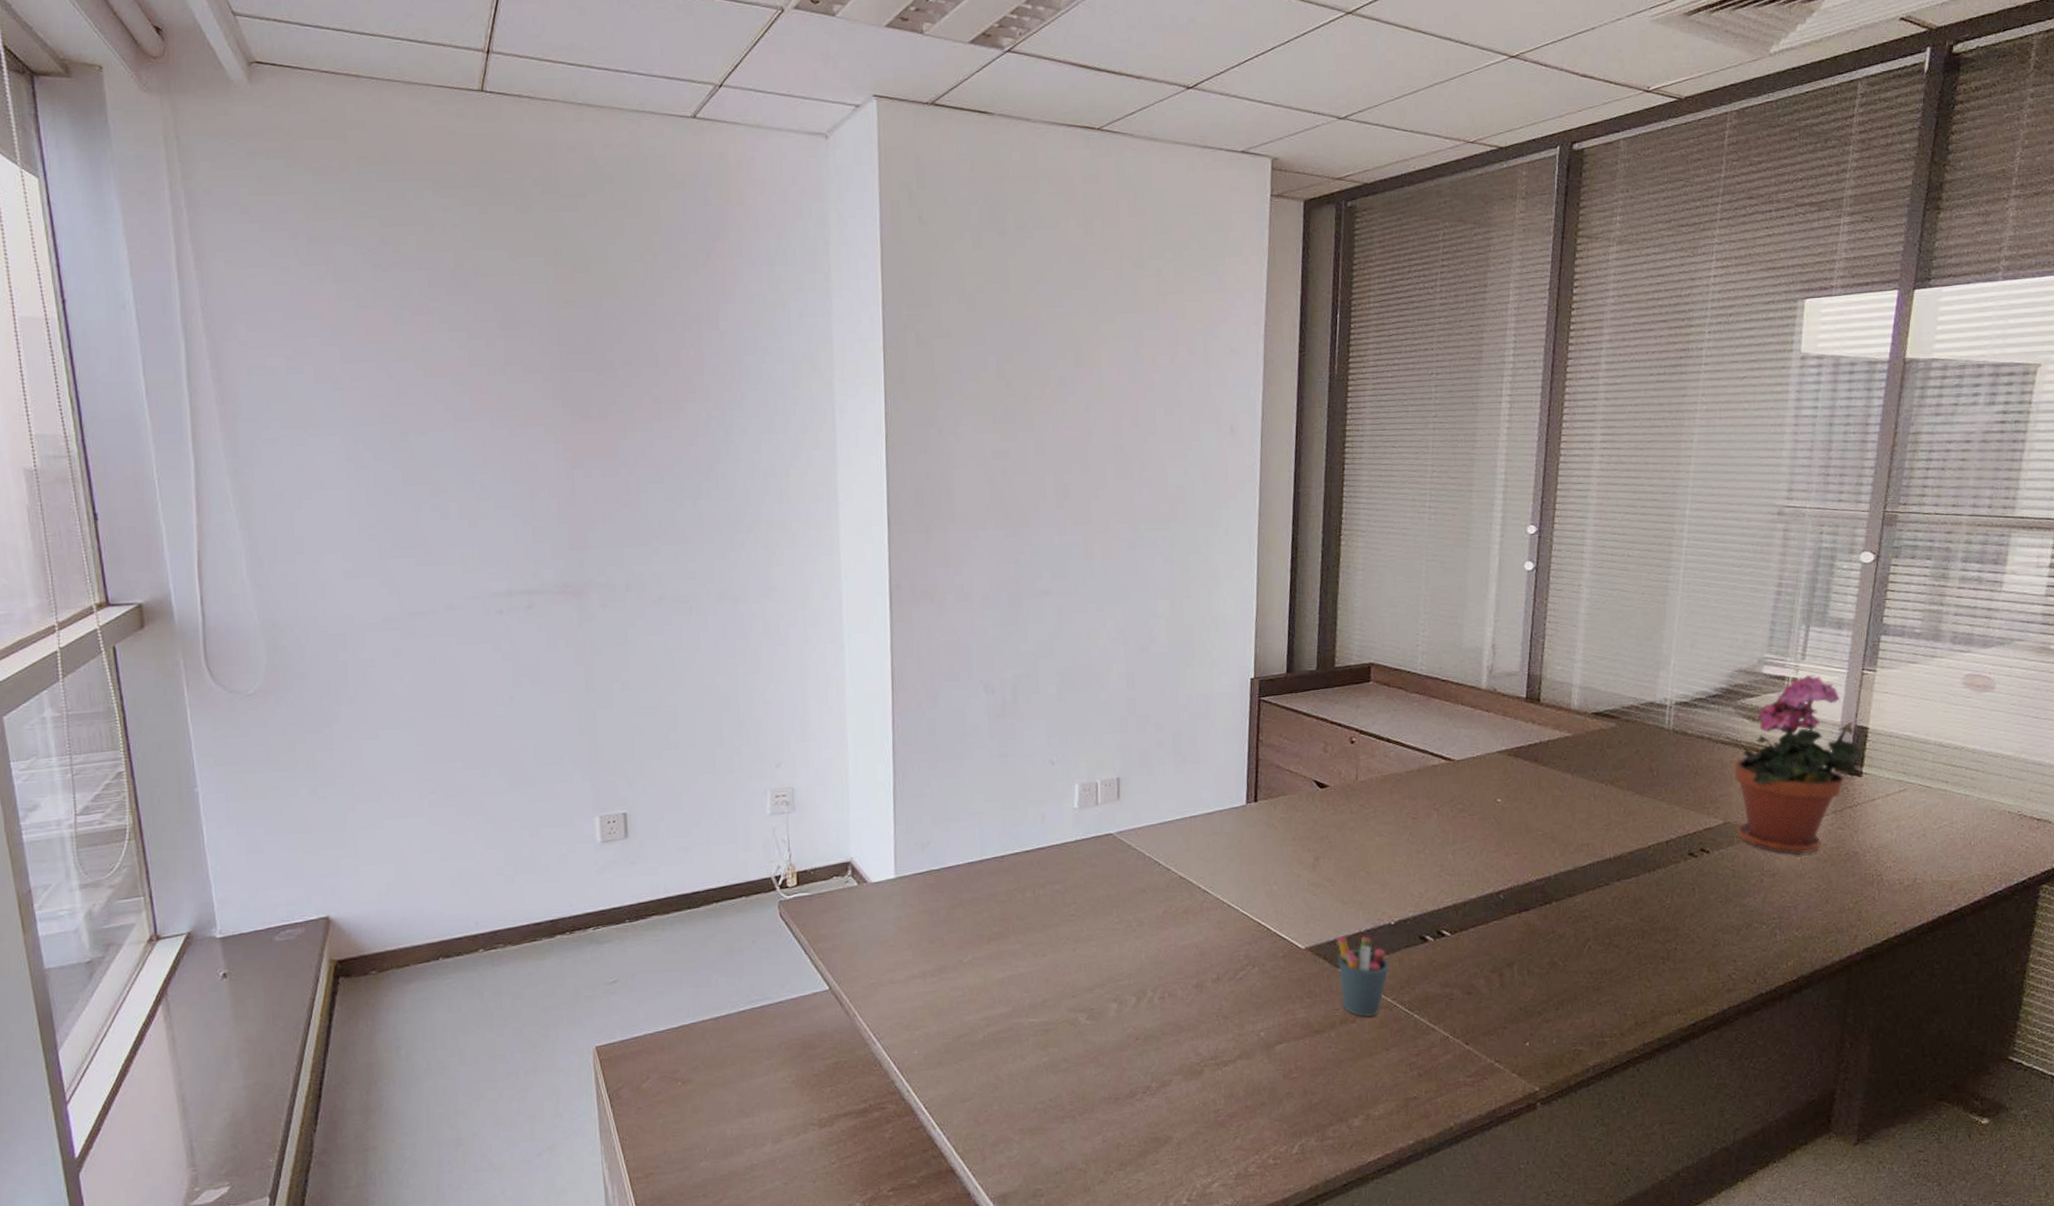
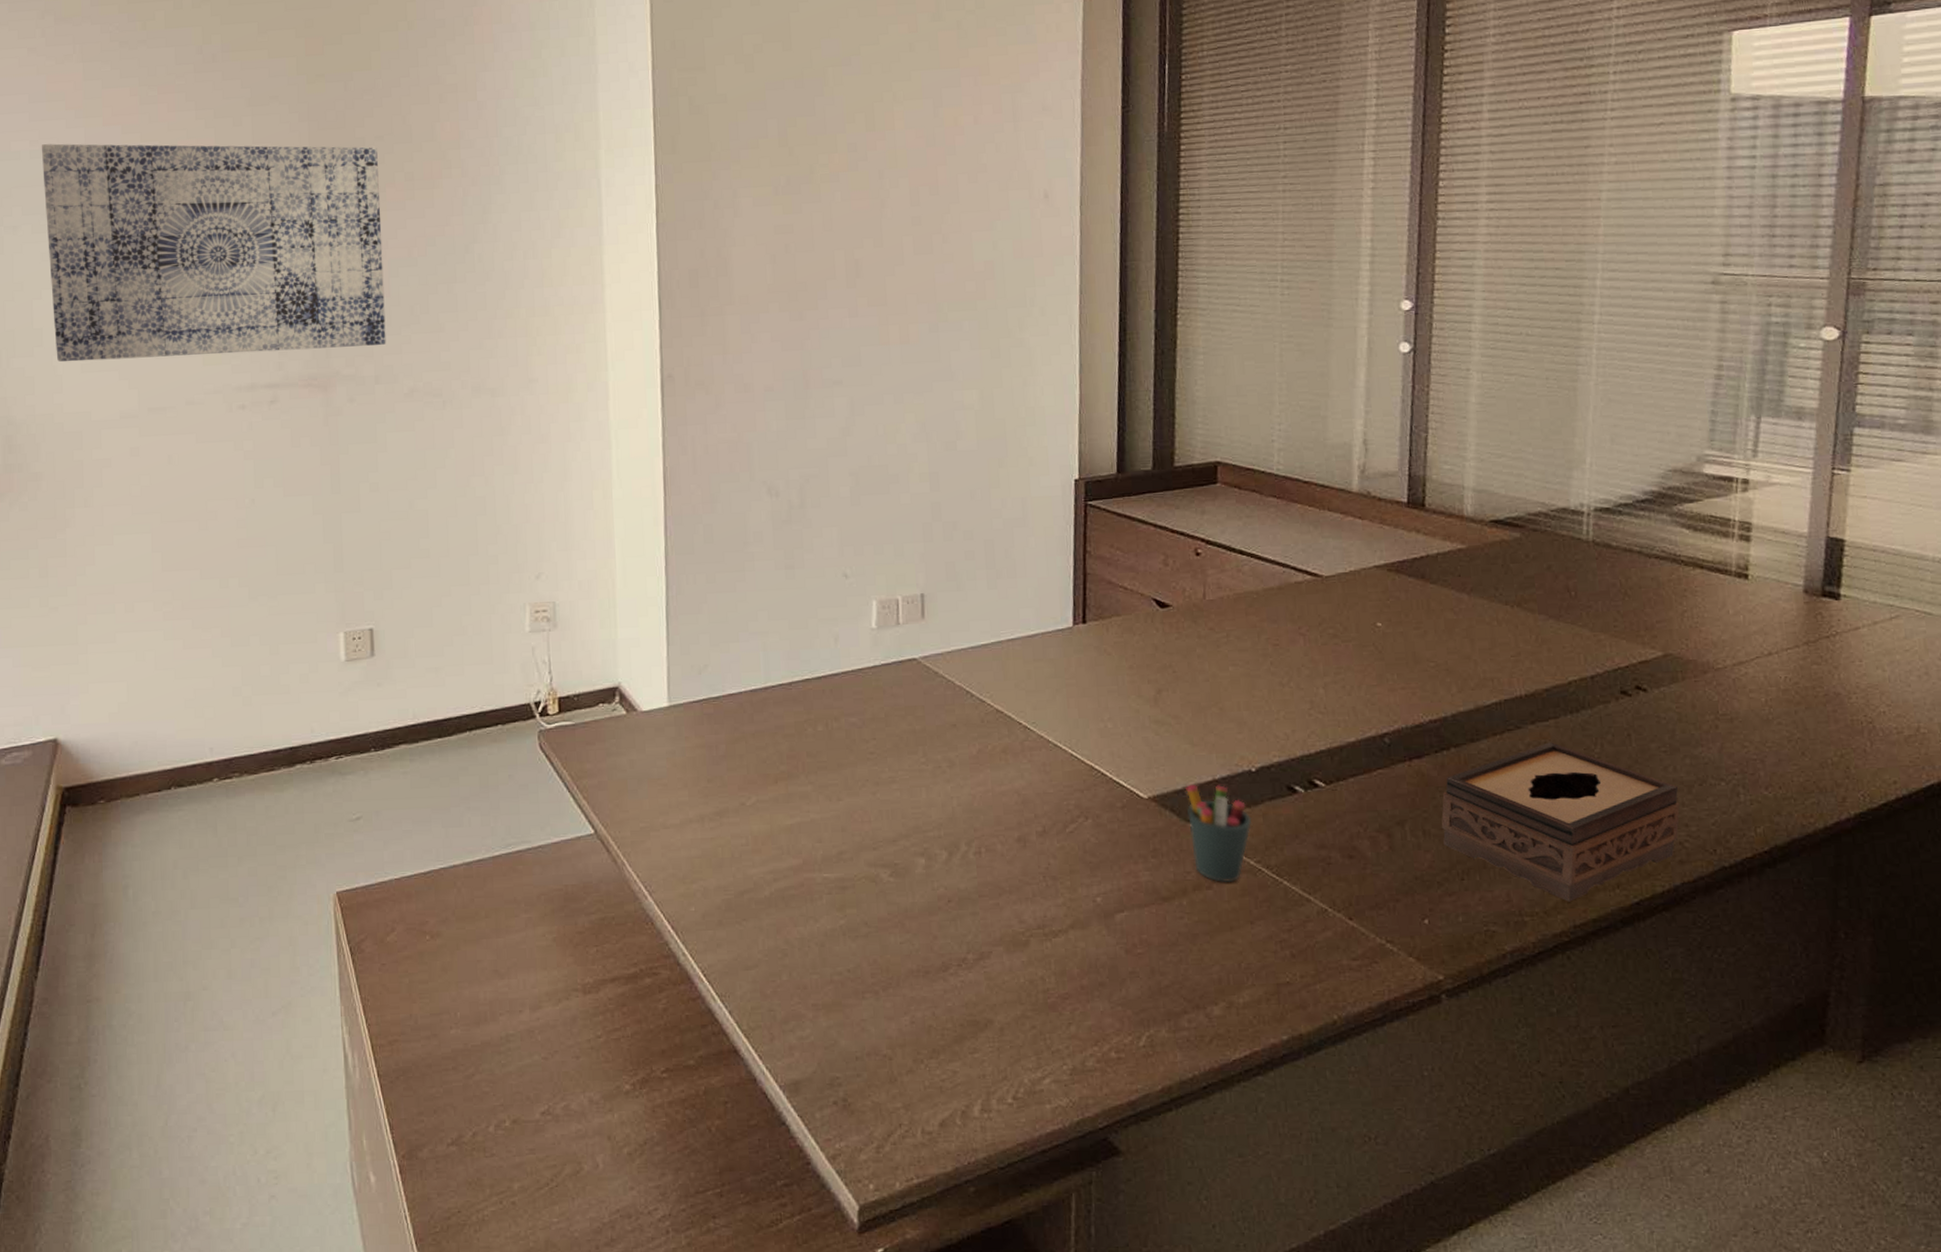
wall art: none [297,360,636,569] -> present [41,143,386,362]
tissue box: none [1542,896,1730,1025] -> present [1441,742,1680,902]
potted plant: present [1734,675,1862,856] -> none [1674,475,1838,696]

